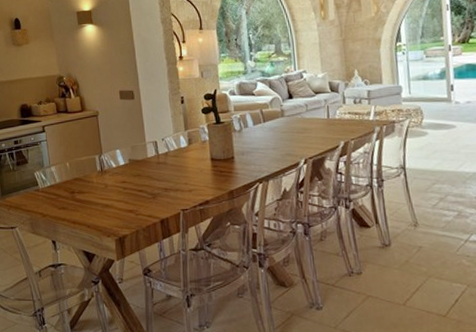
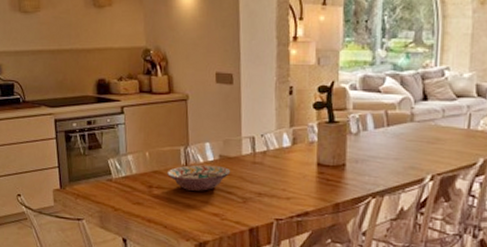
decorative bowl: none [86,168,140,192] -> present [167,164,231,191]

